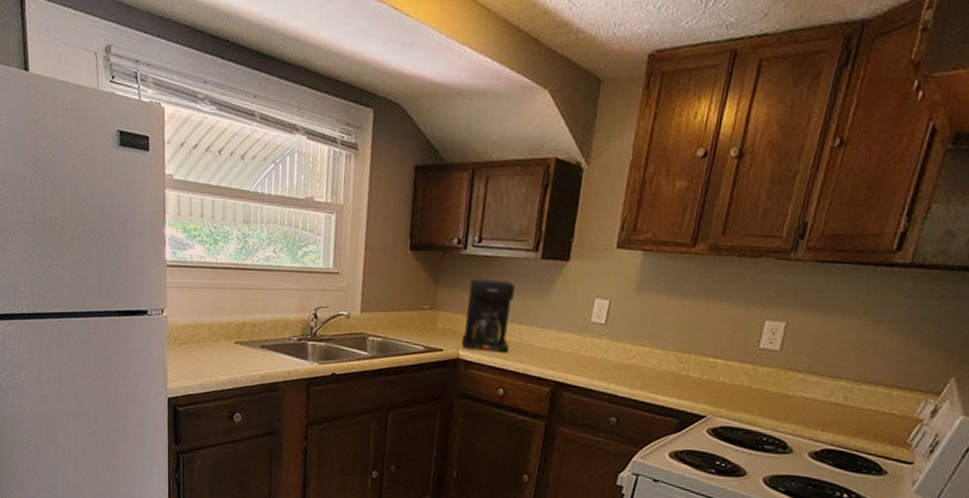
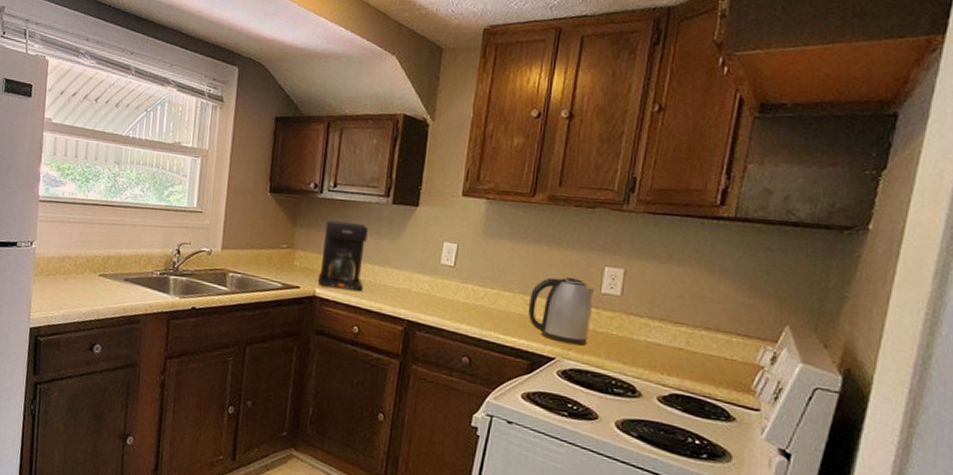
kettle: none [680,332,753,403] -> present [527,276,595,346]

